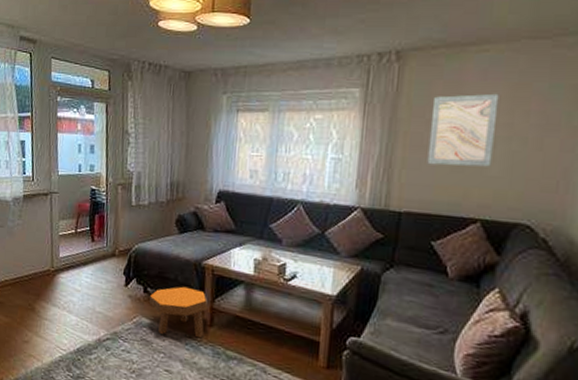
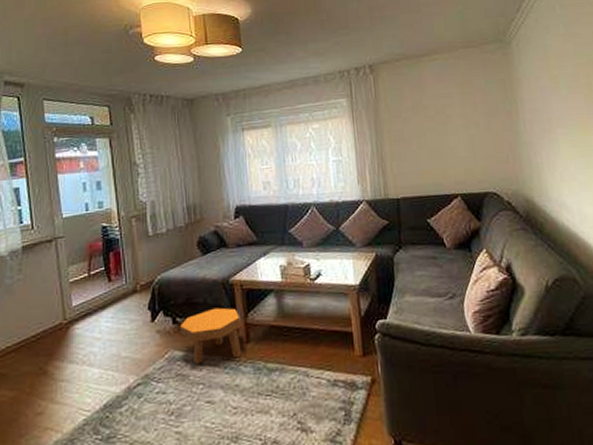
wall art: present [427,93,499,167] -> none [405,91,458,155]

